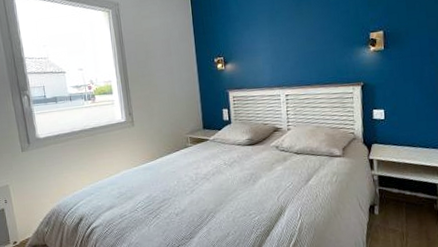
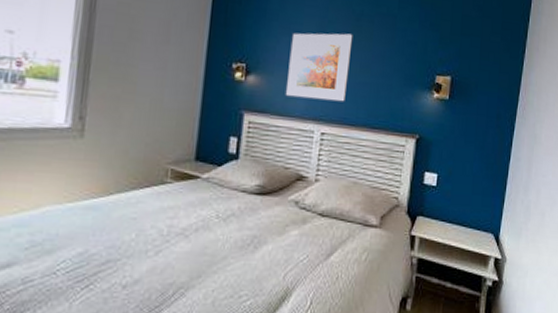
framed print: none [251,17,299,74] -> present [286,33,353,102]

